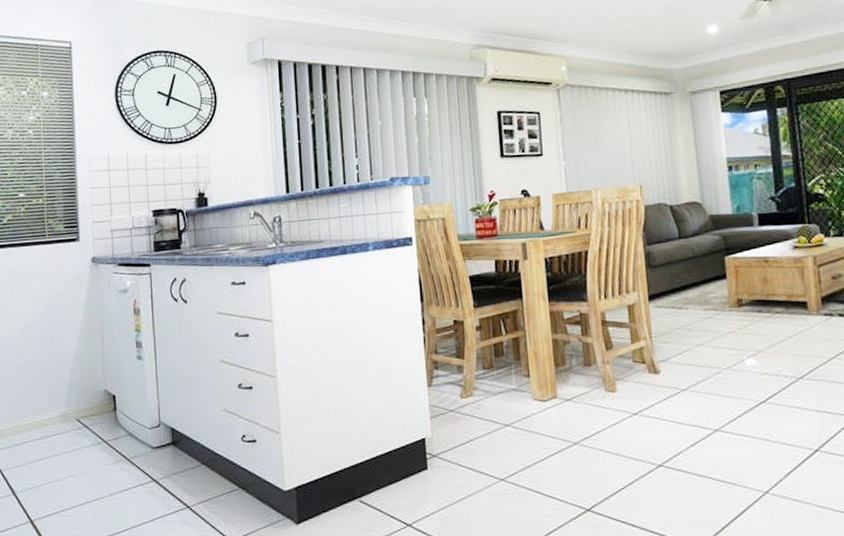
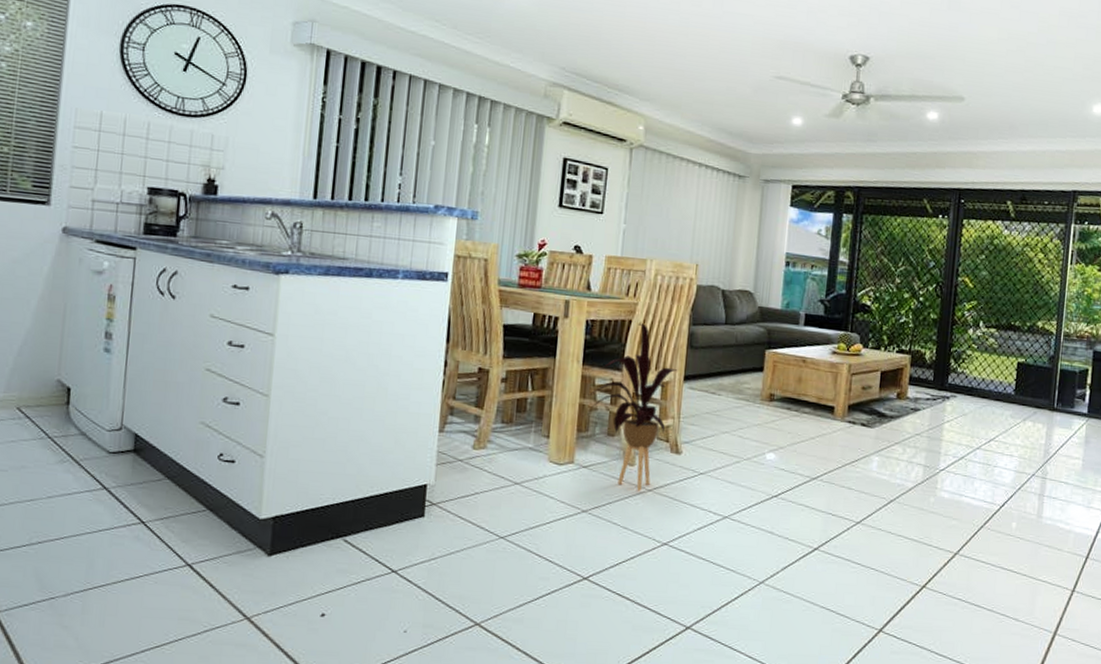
house plant: none [559,252,641,416] -> present [588,323,678,491]

